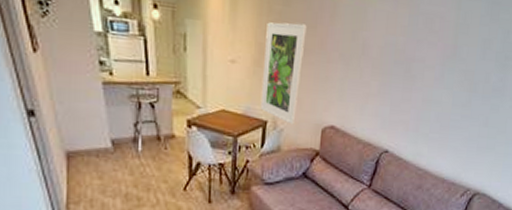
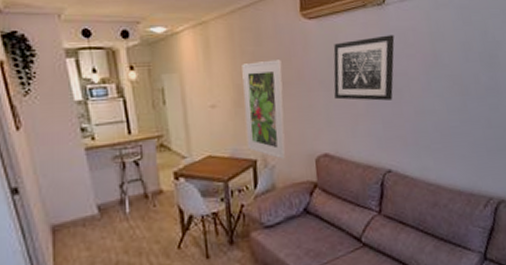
wall art: none [351,17,422,85] -> present [333,35,395,101]

